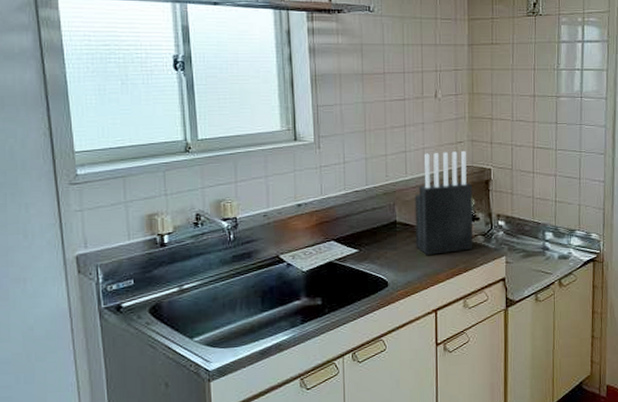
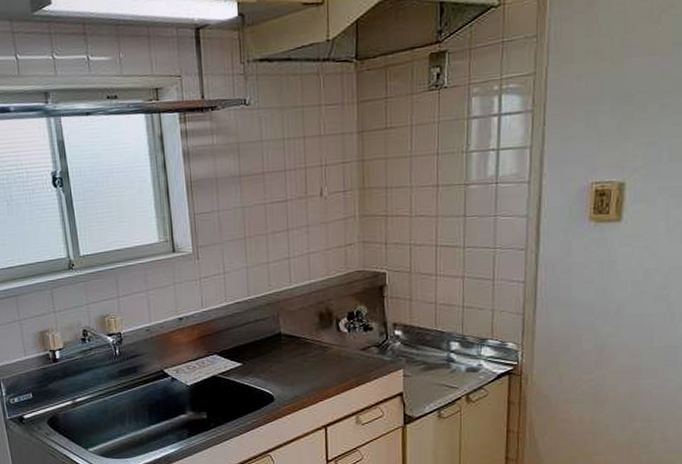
knife block: present [414,151,473,255] -> none [300,254,366,368]

